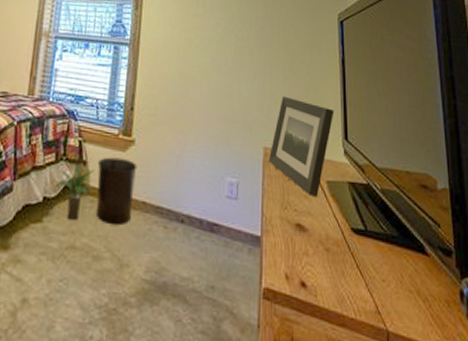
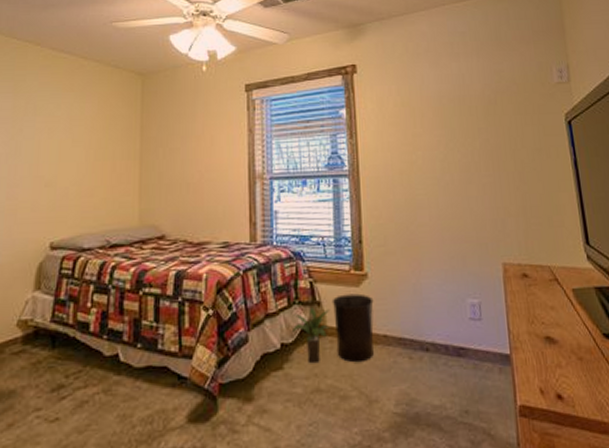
picture frame: present [268,95,334,198] -> none [508,207,572,308]

